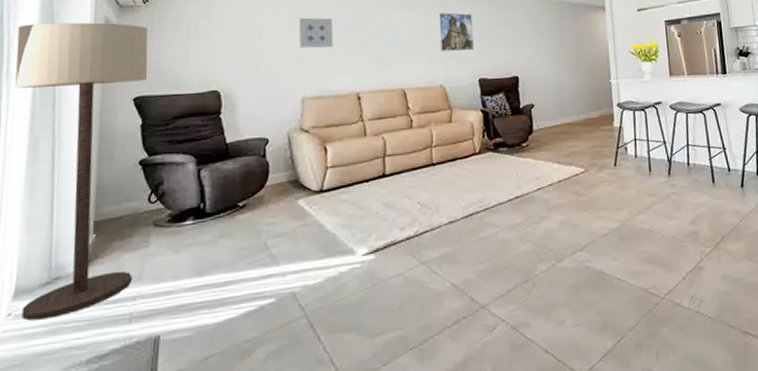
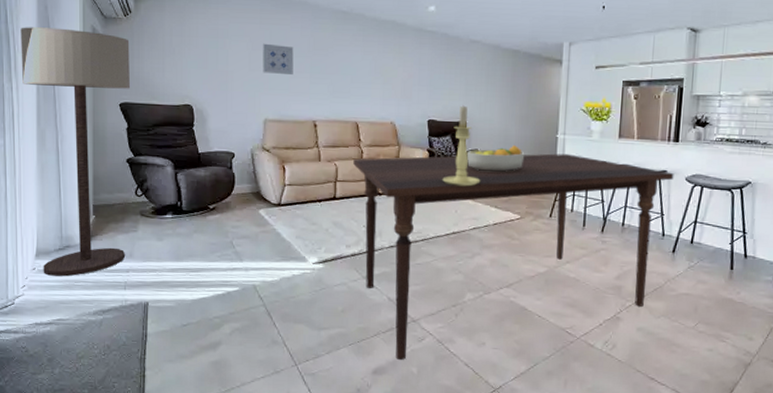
dining table: none [402,98,729,360] -> present [353,153,674,361]
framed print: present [439,12,475,52] -> none [393,51,427,92]
candle holder: none [499,60,540,146] -> present [442,105,481,187]
fruit bowl: none [522,95,581,127] -> present [466,145,525,173]

